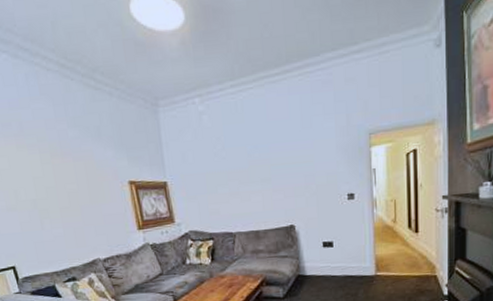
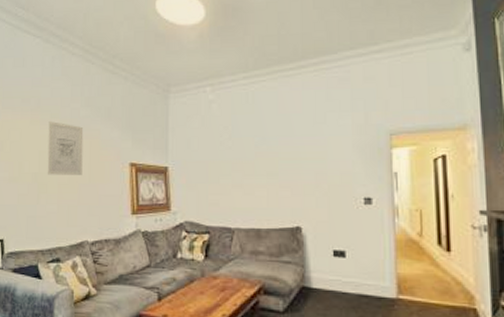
wall art: none [36,145,83,200] -> present [47,121,84,175]

